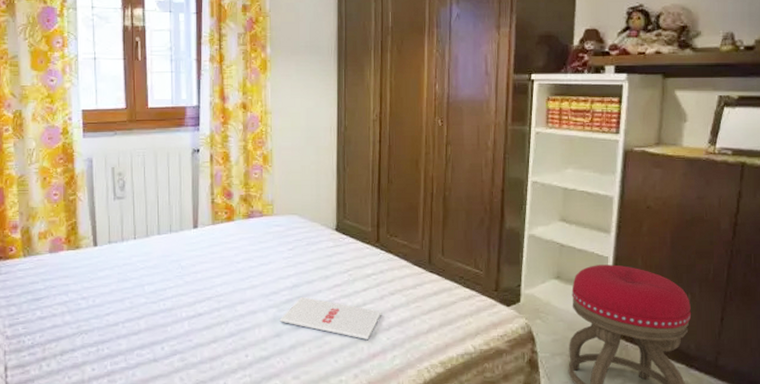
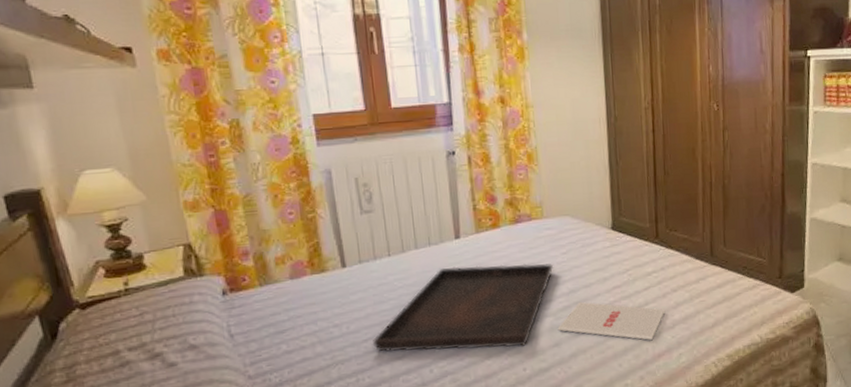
serving tray: none [113,253,280,334] -> present [372,263,554,352]

